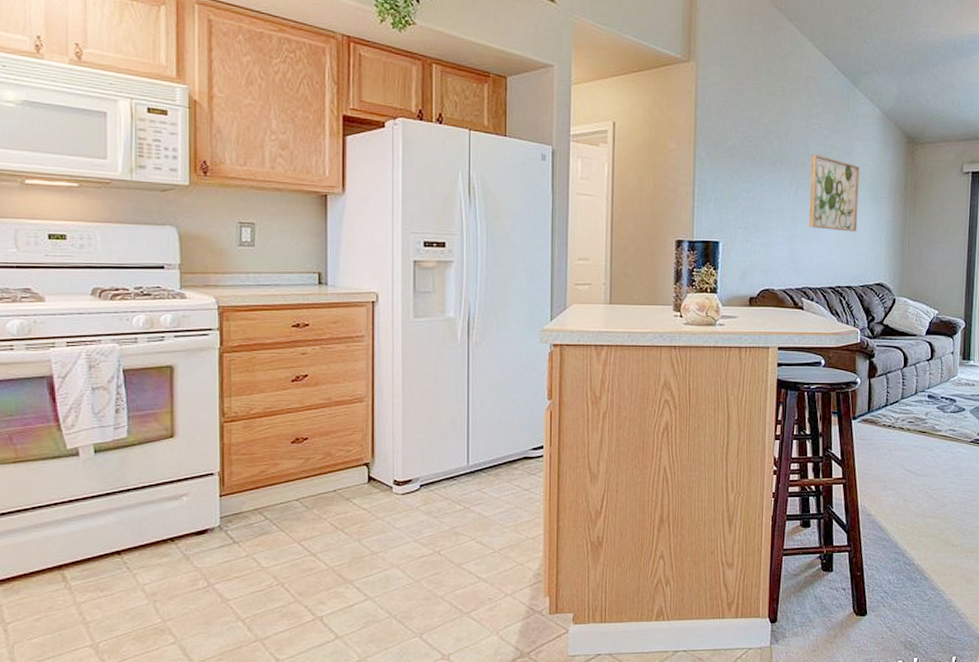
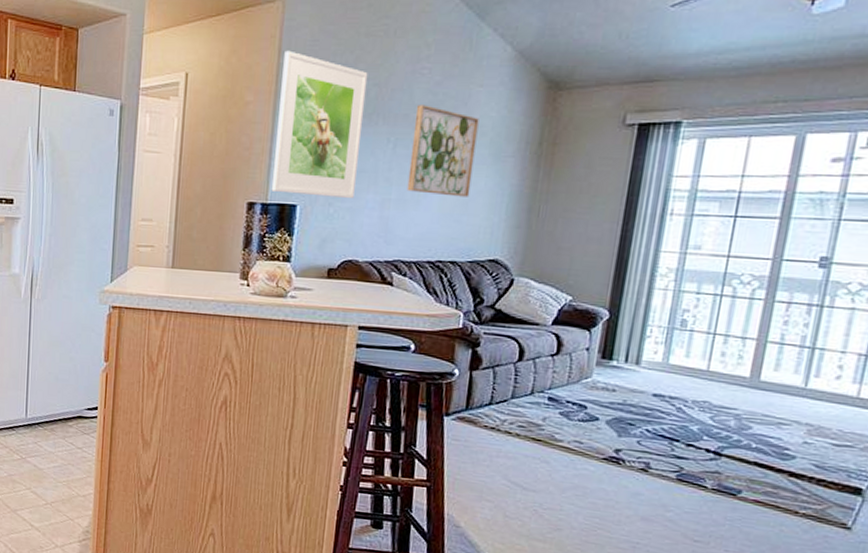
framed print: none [696,105,771,236] -> present [271,50,368,199]

